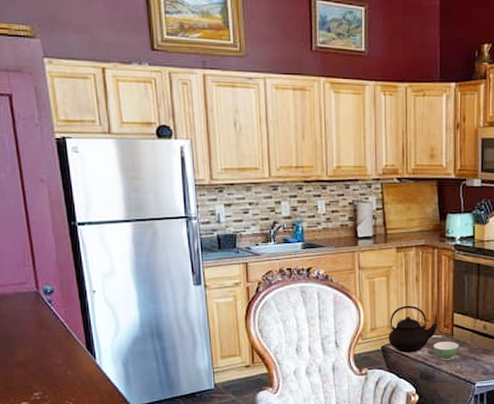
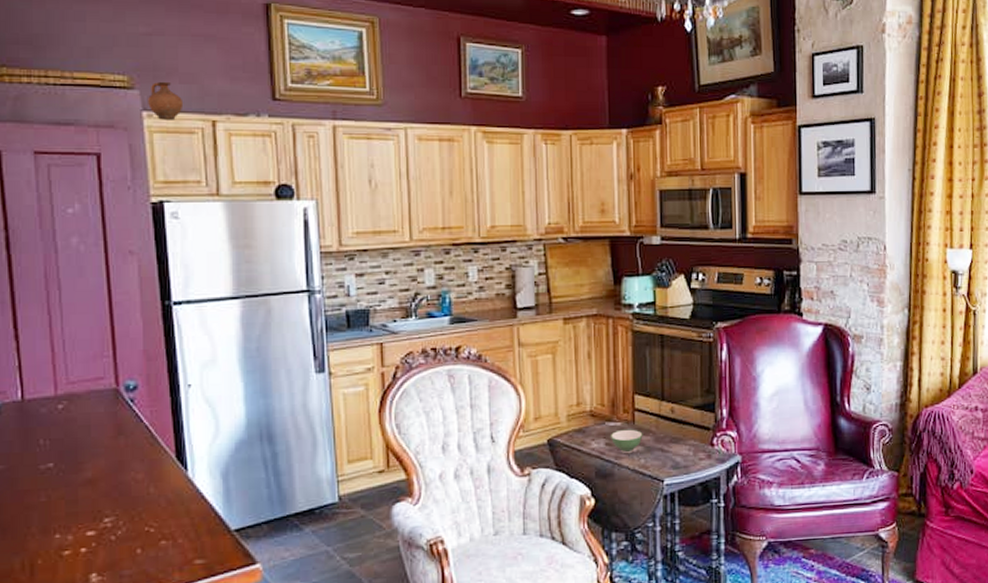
ceramic jug: none [48,31,78,66] -> present [148,81,184,120]
teapot: present [388,305,438,352] -> none [556,387,616,446]

